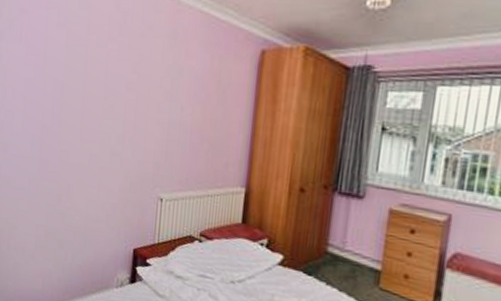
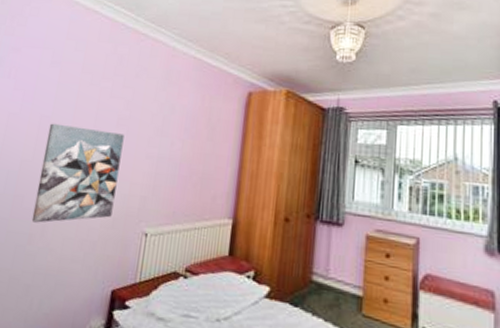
wall art: none [58,88,134,185] -> present [31,123,125,223]

